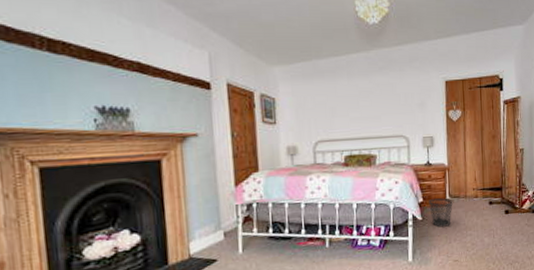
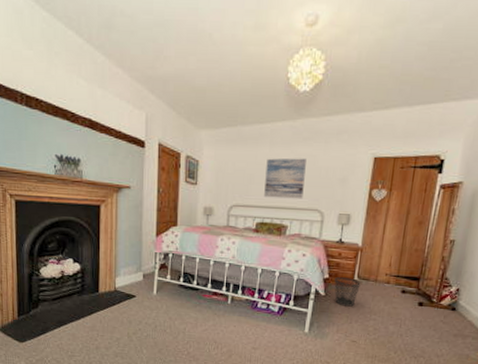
wall art: none [346,87,387,129] -> present [264,158,306,199]

